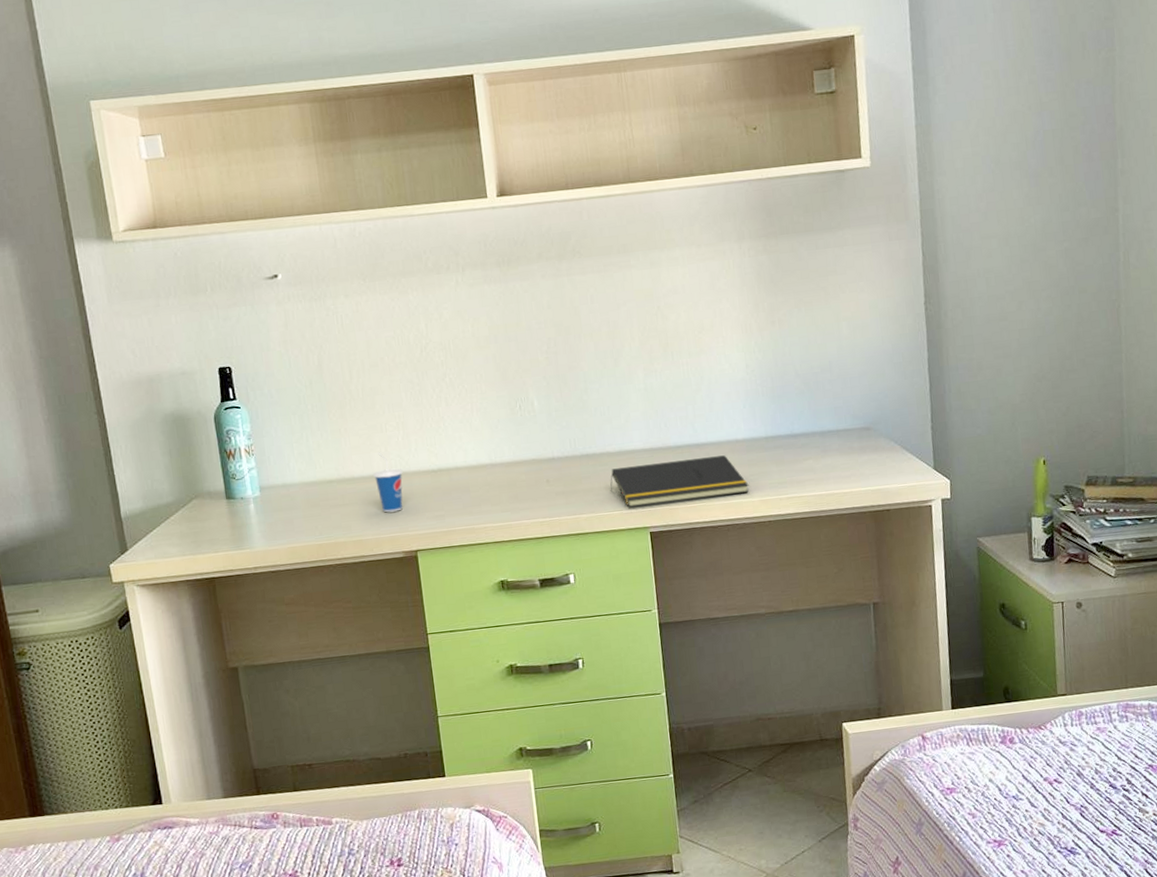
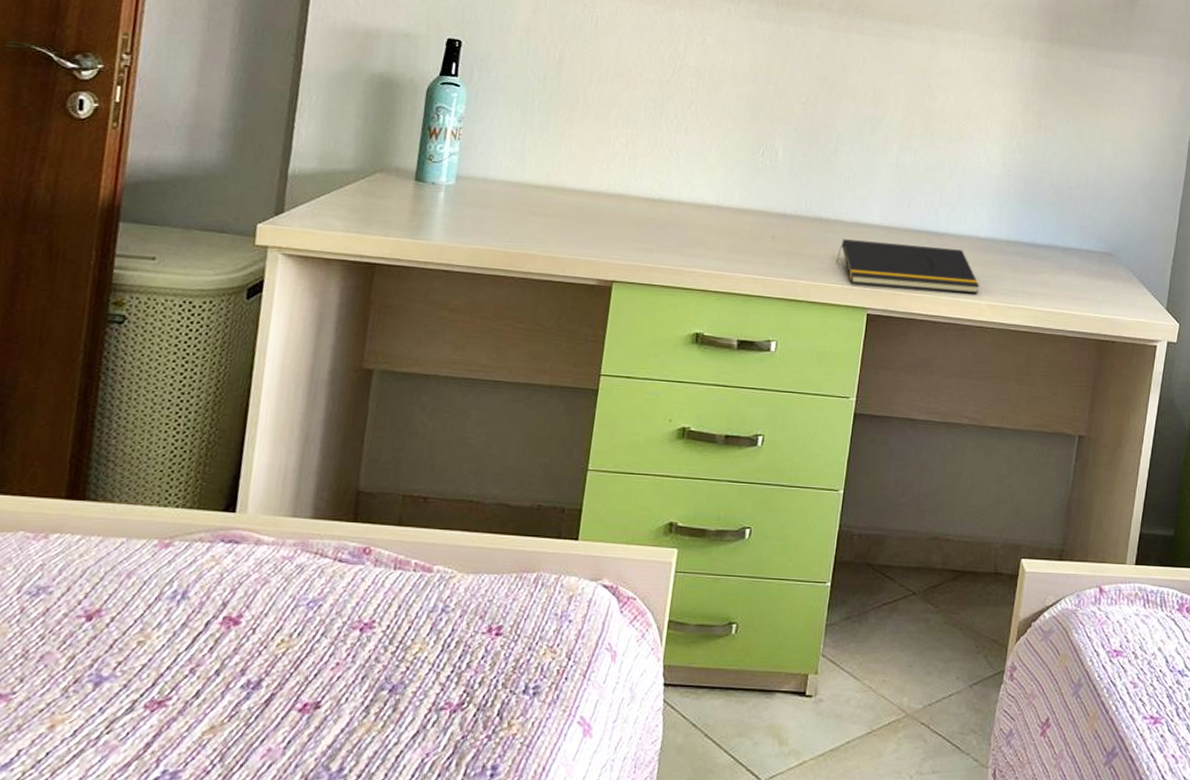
cup: present [373,452,403,513] -> none [586,167,620,235]

